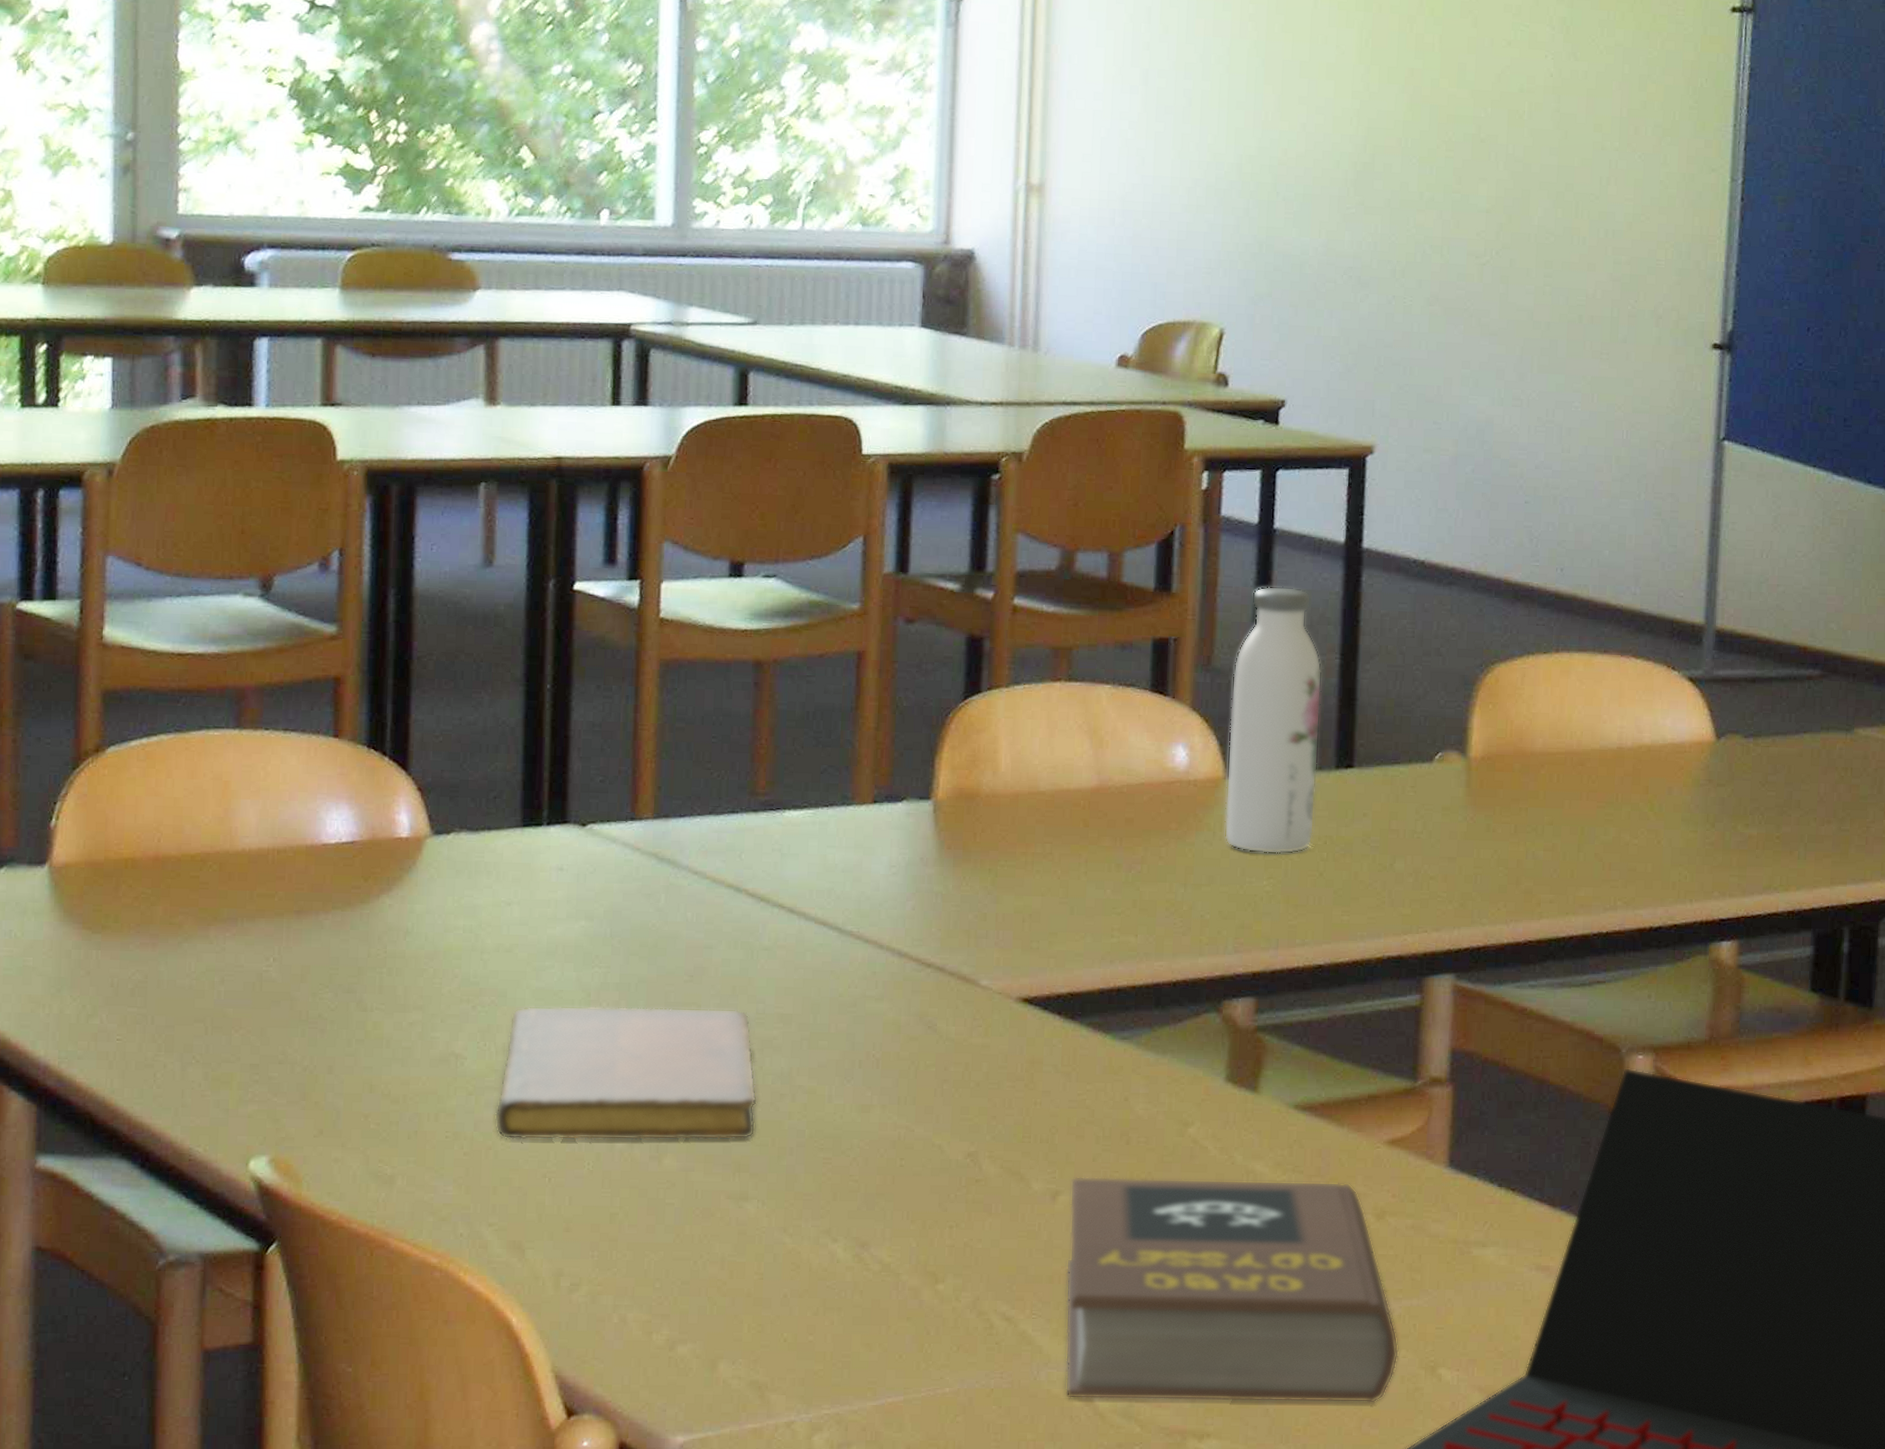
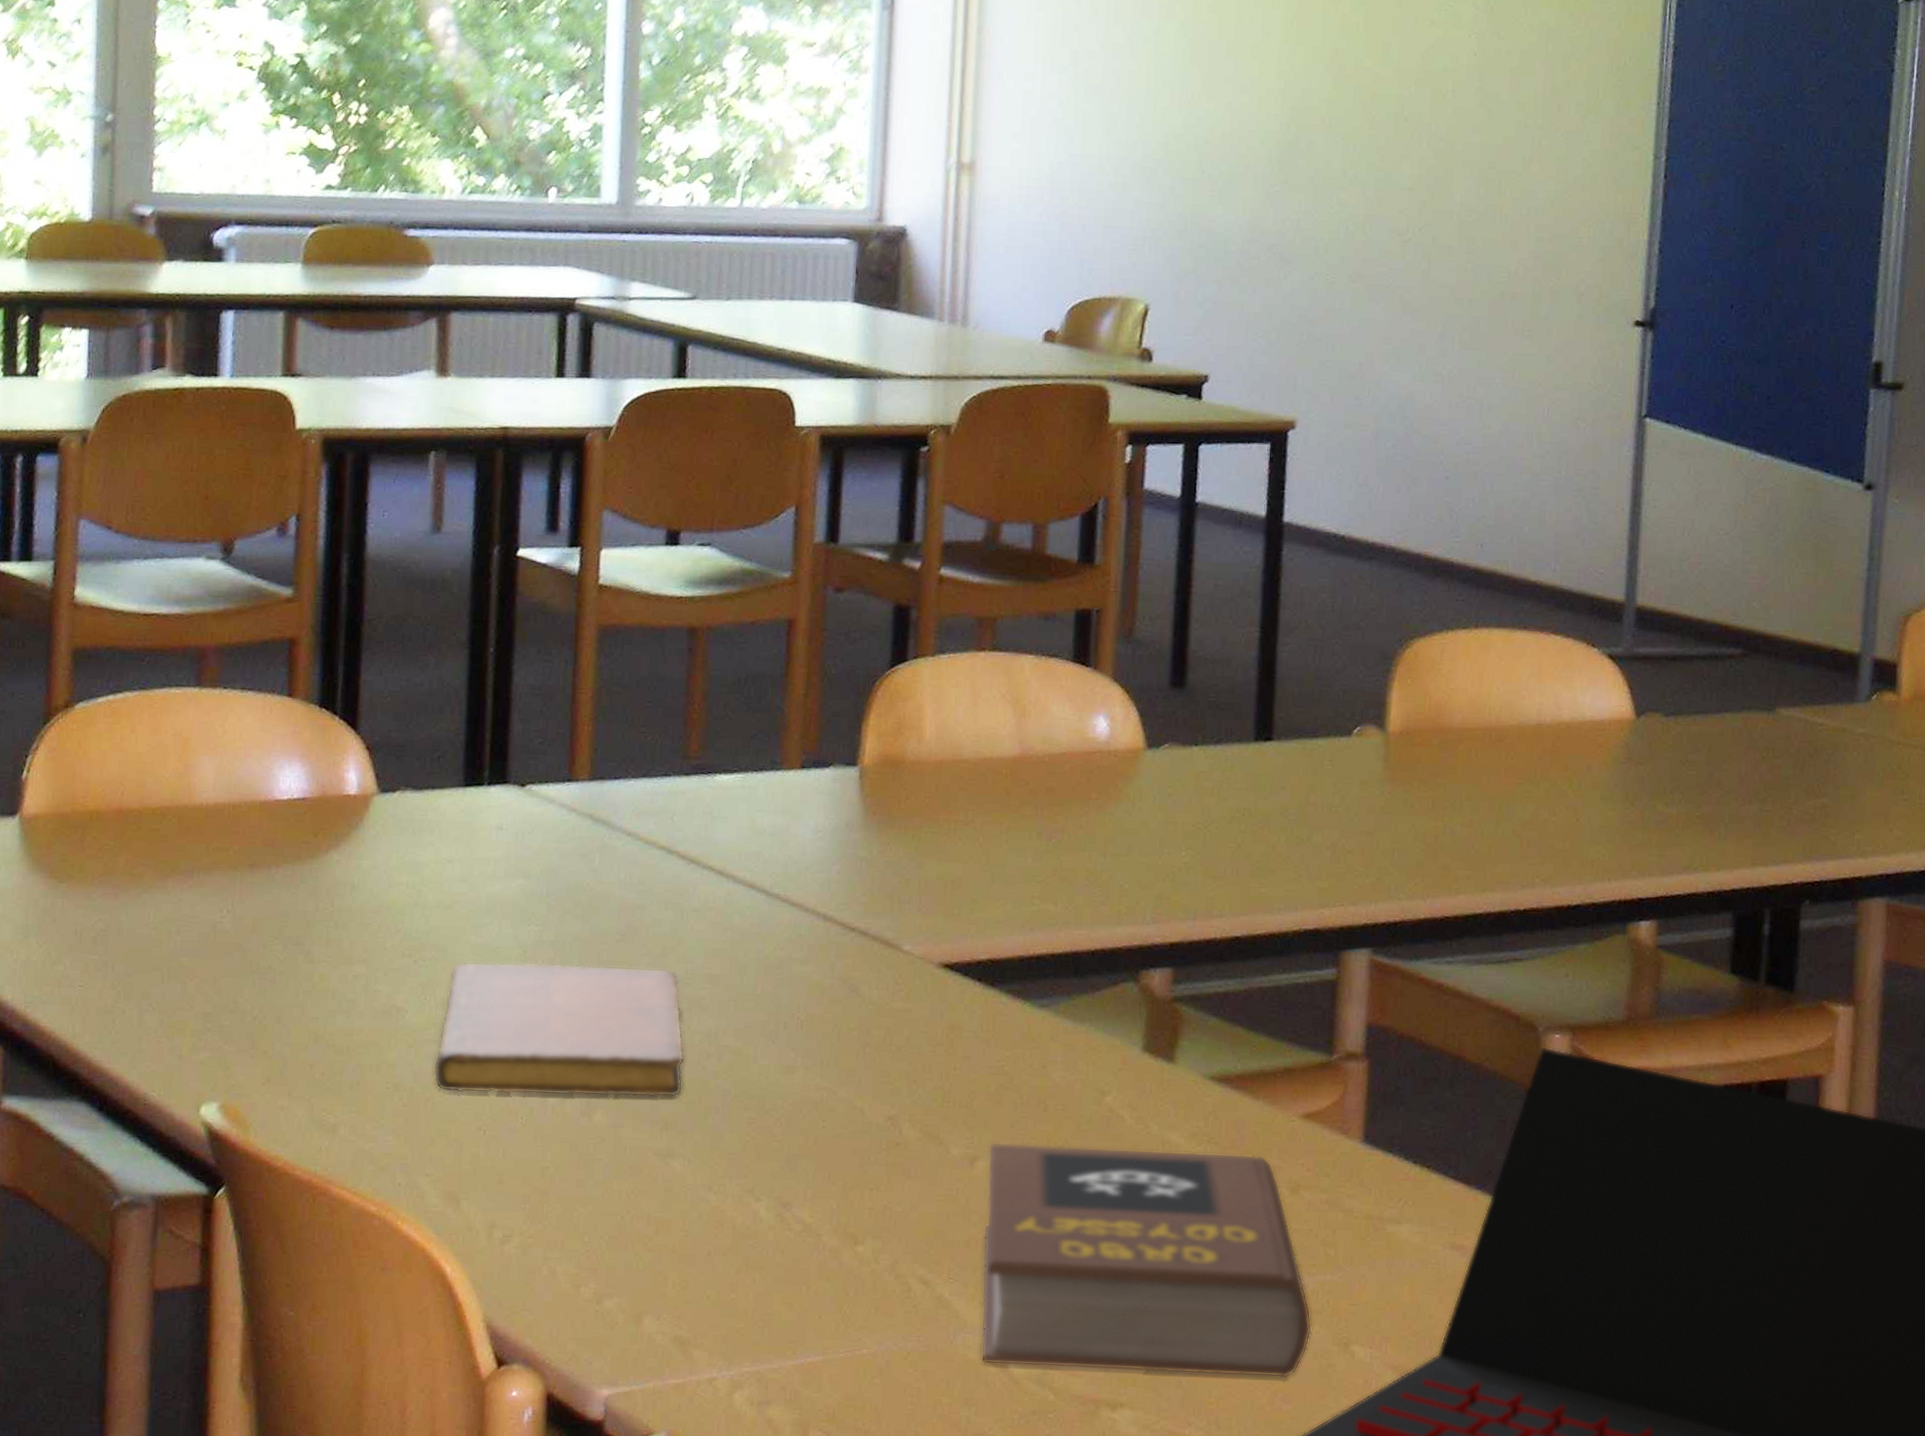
water bottle: present [1224,586,1322,855] -> none [1143,559,1242,826]

